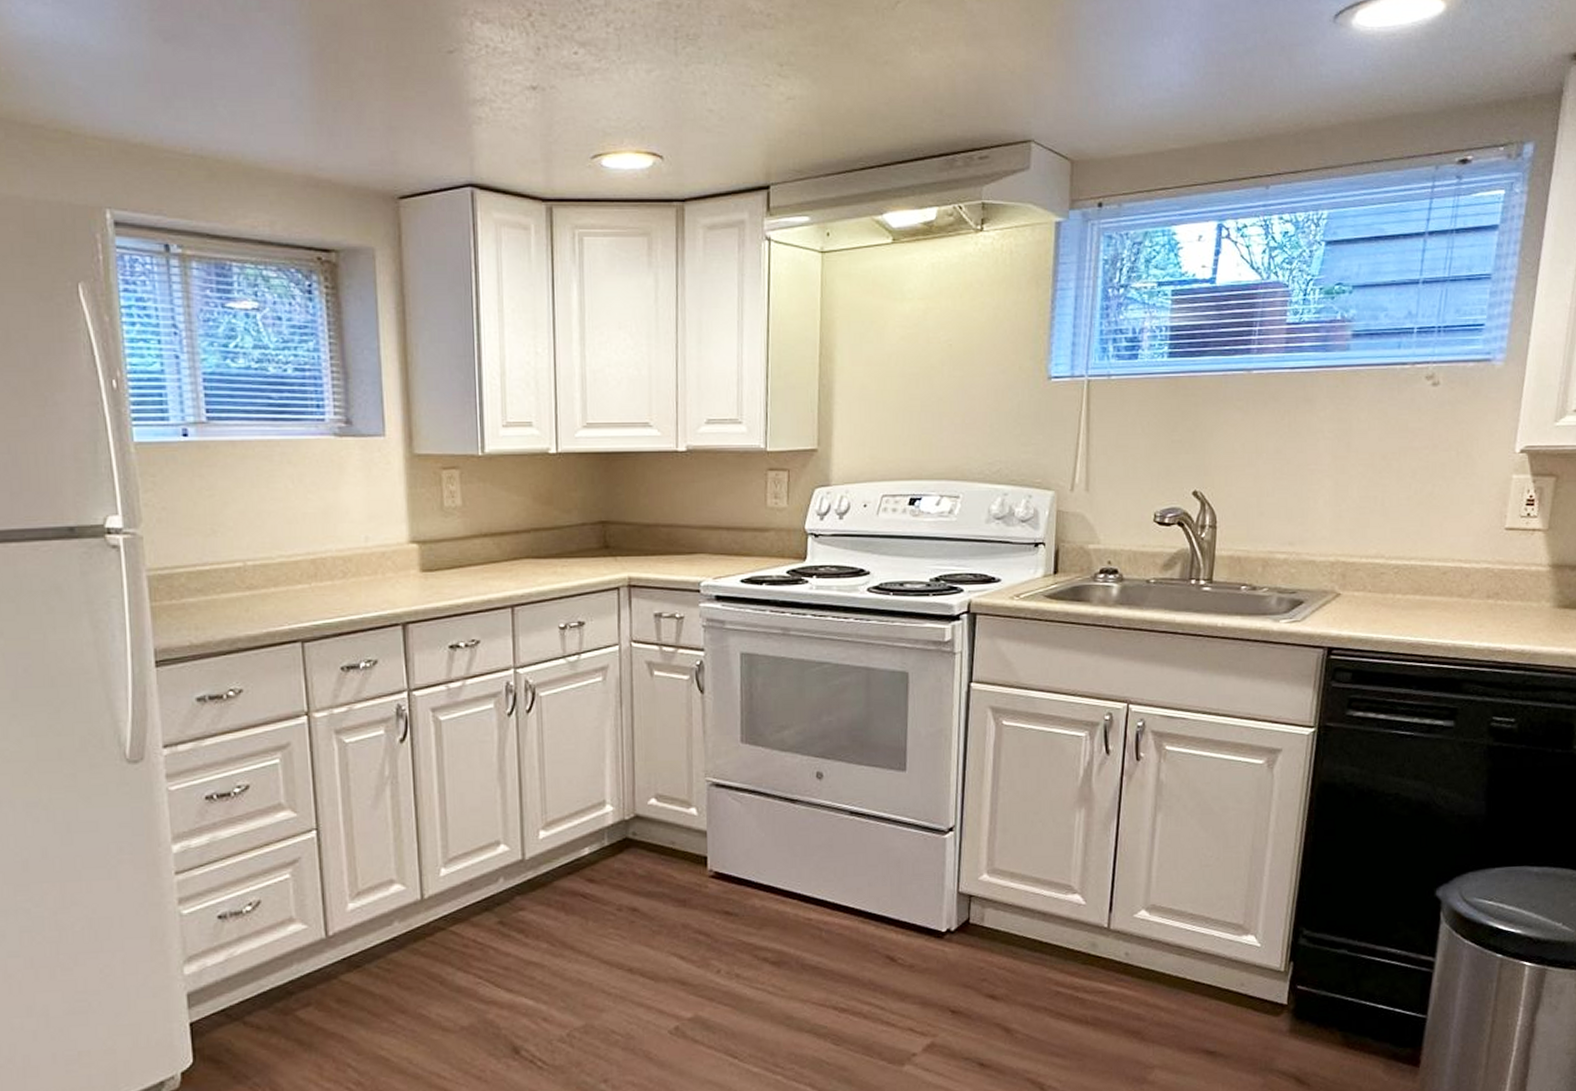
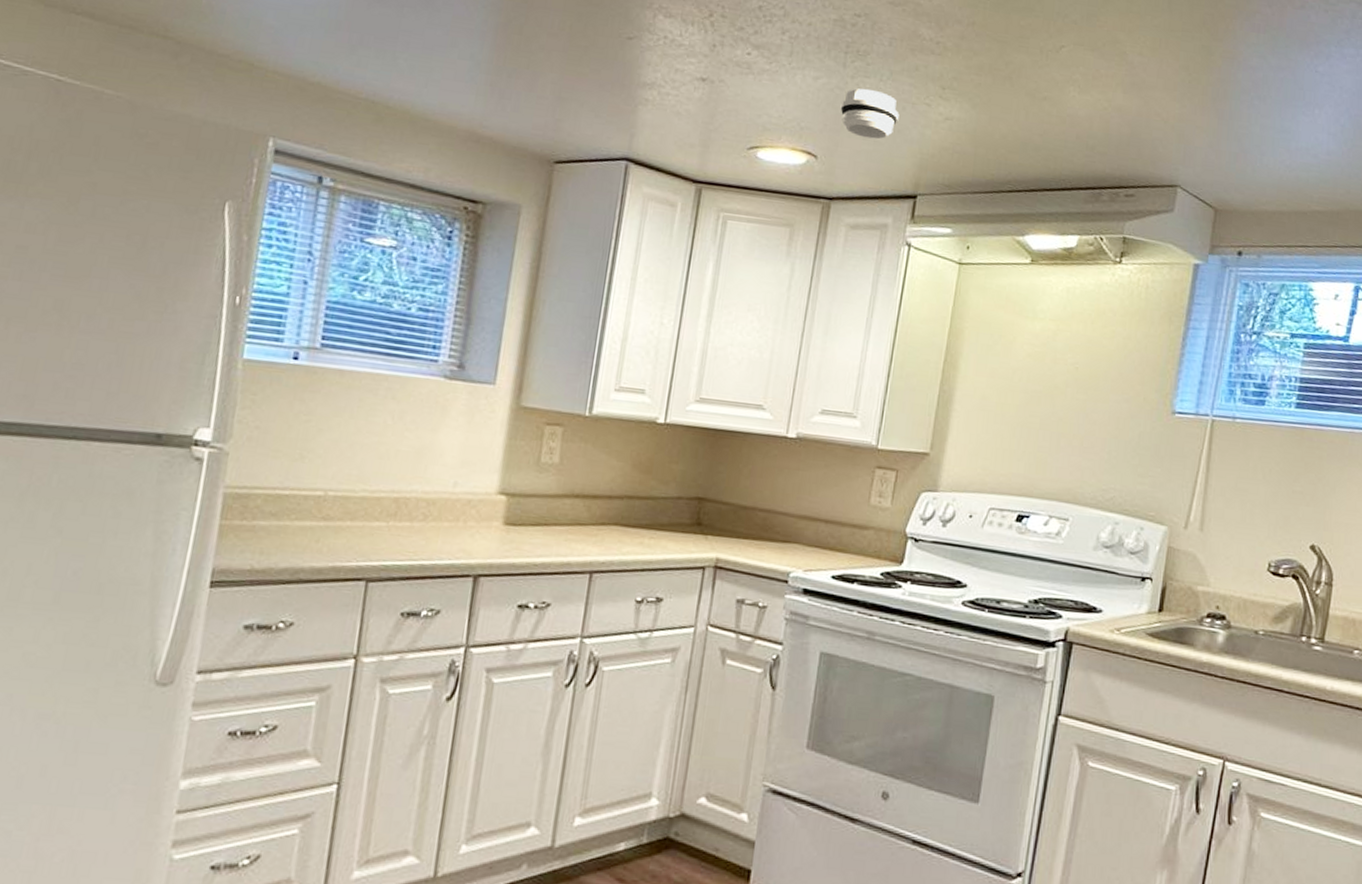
smoke detector: none [678,75,740,130] -> present [840,88,899,140]

